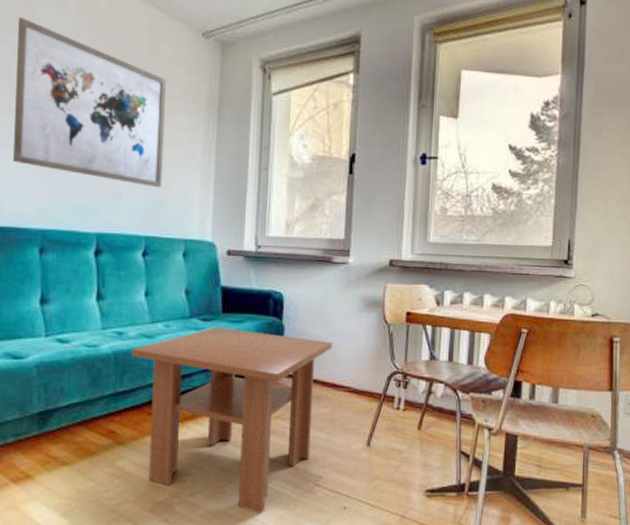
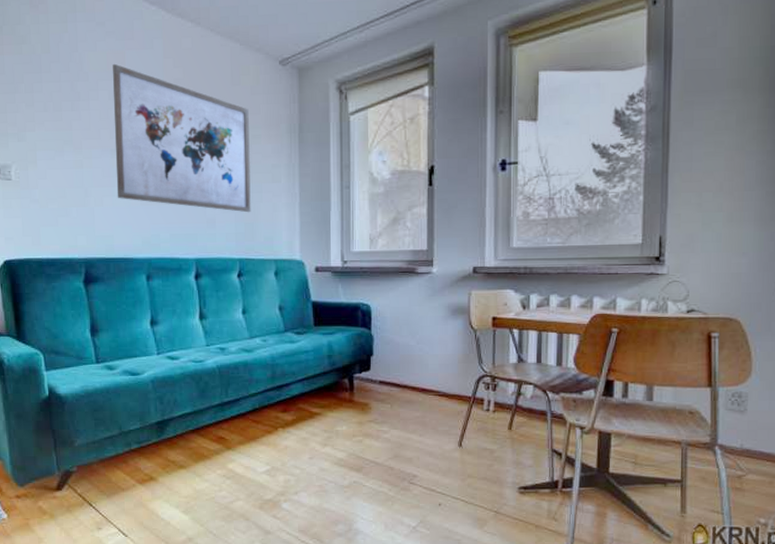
coffee table: present [131,327,332,514] -> none [234,340,420,510]

